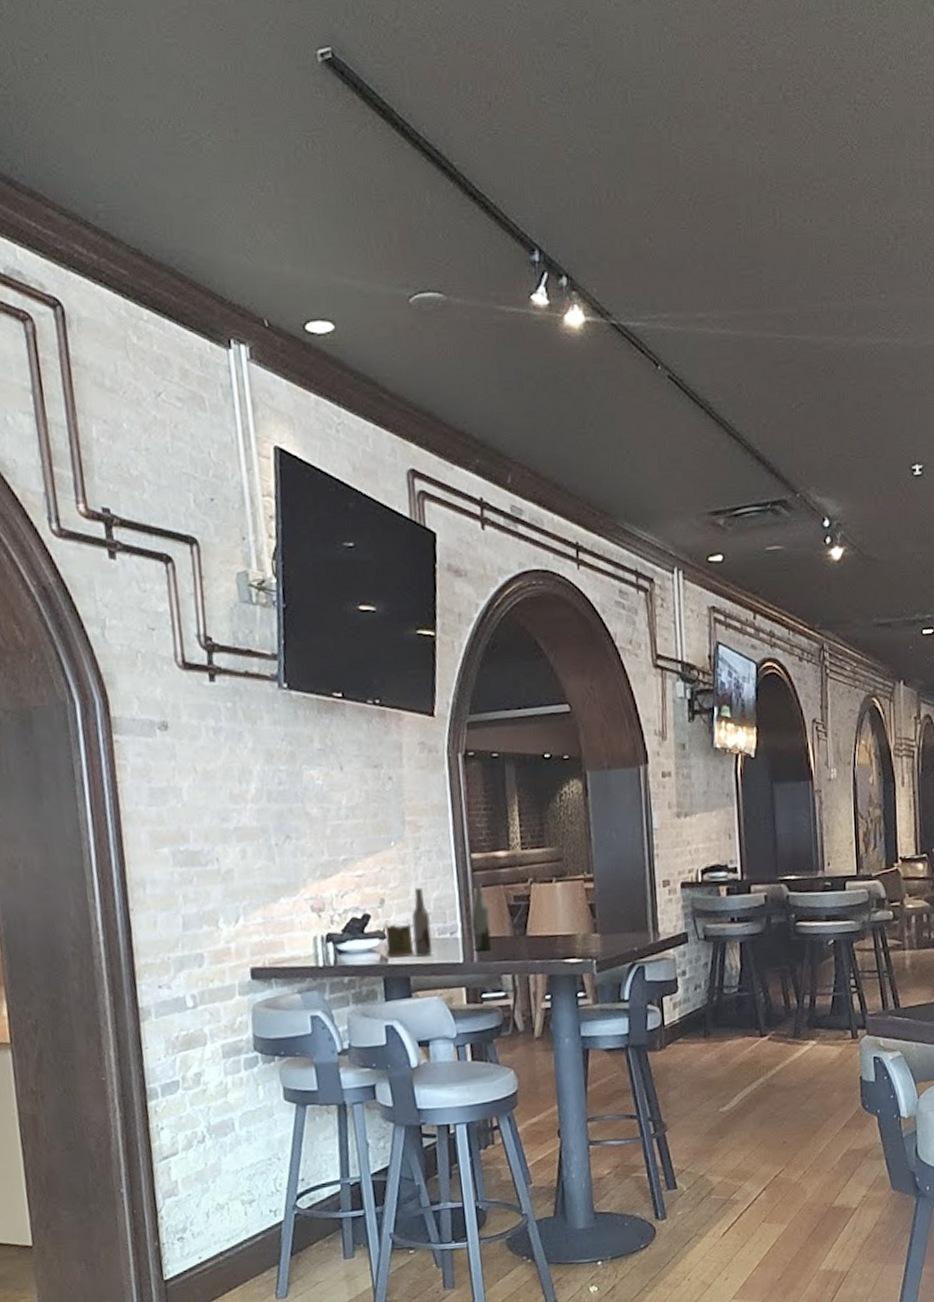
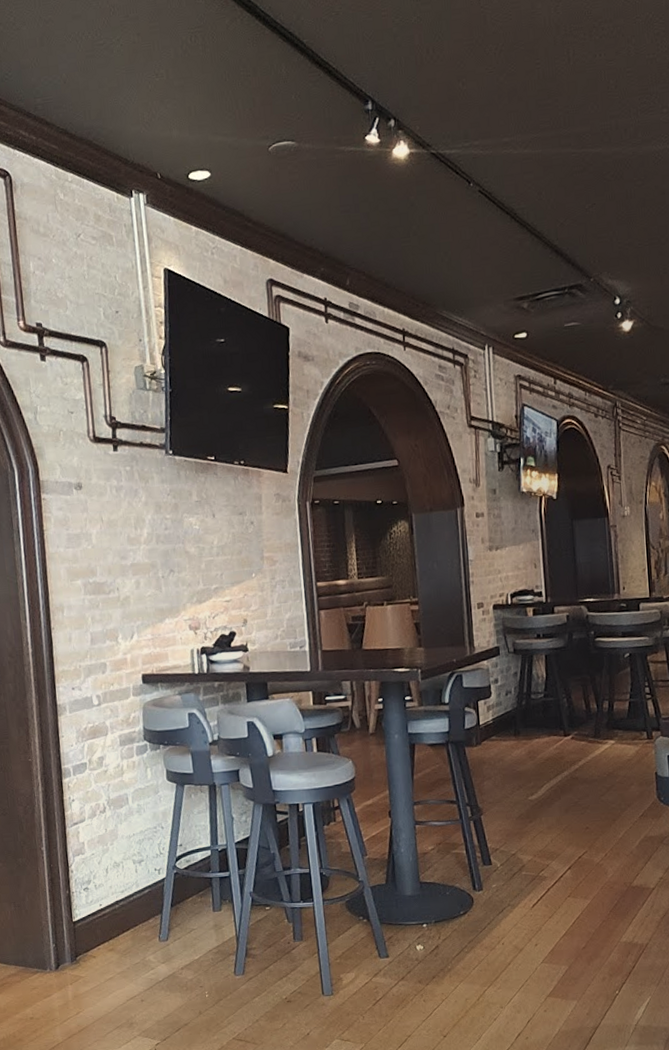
beer mug: present [384,918,415,957] -> none [247,635,271,667]
beer bottle: present [412,883,492,958] -> none [269,606,334,667]

